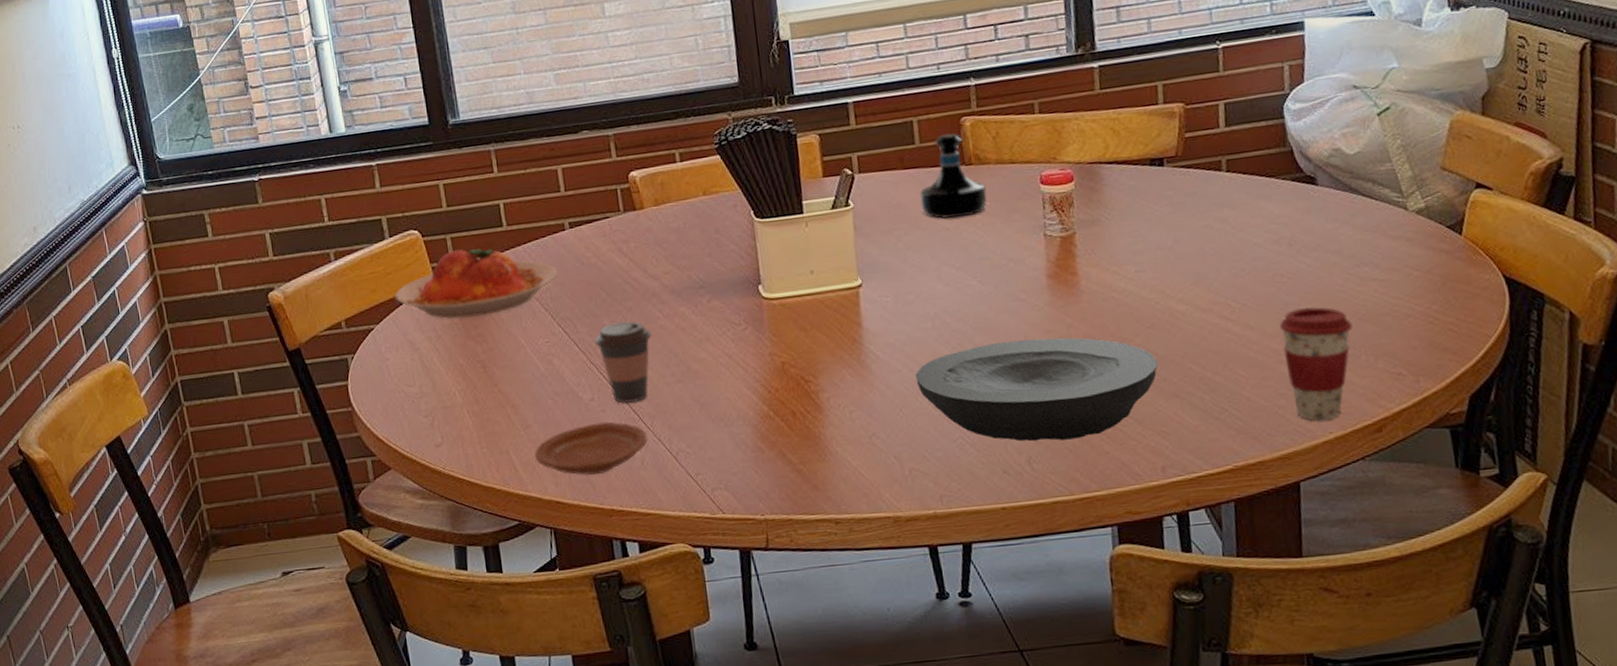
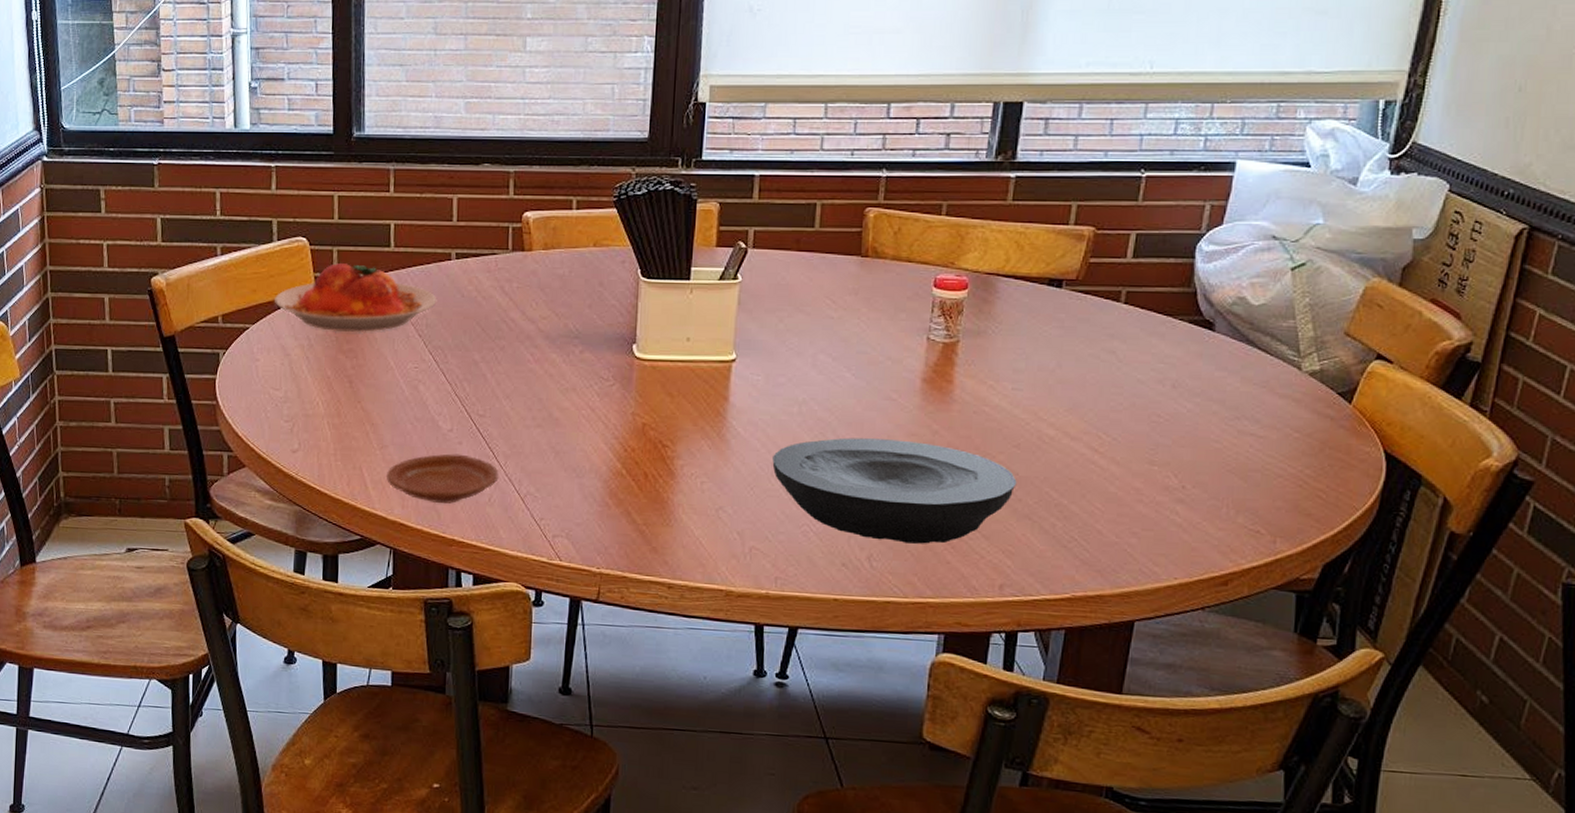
coffee cup: present [594,320,652,403] -> none [462,358,520,440]
tequila bottle: present [920,133,987,219] -> none [809,221,878,308]
coffee cup: present [1279,307,1353,420] -> none [1144,451,1220,565]

